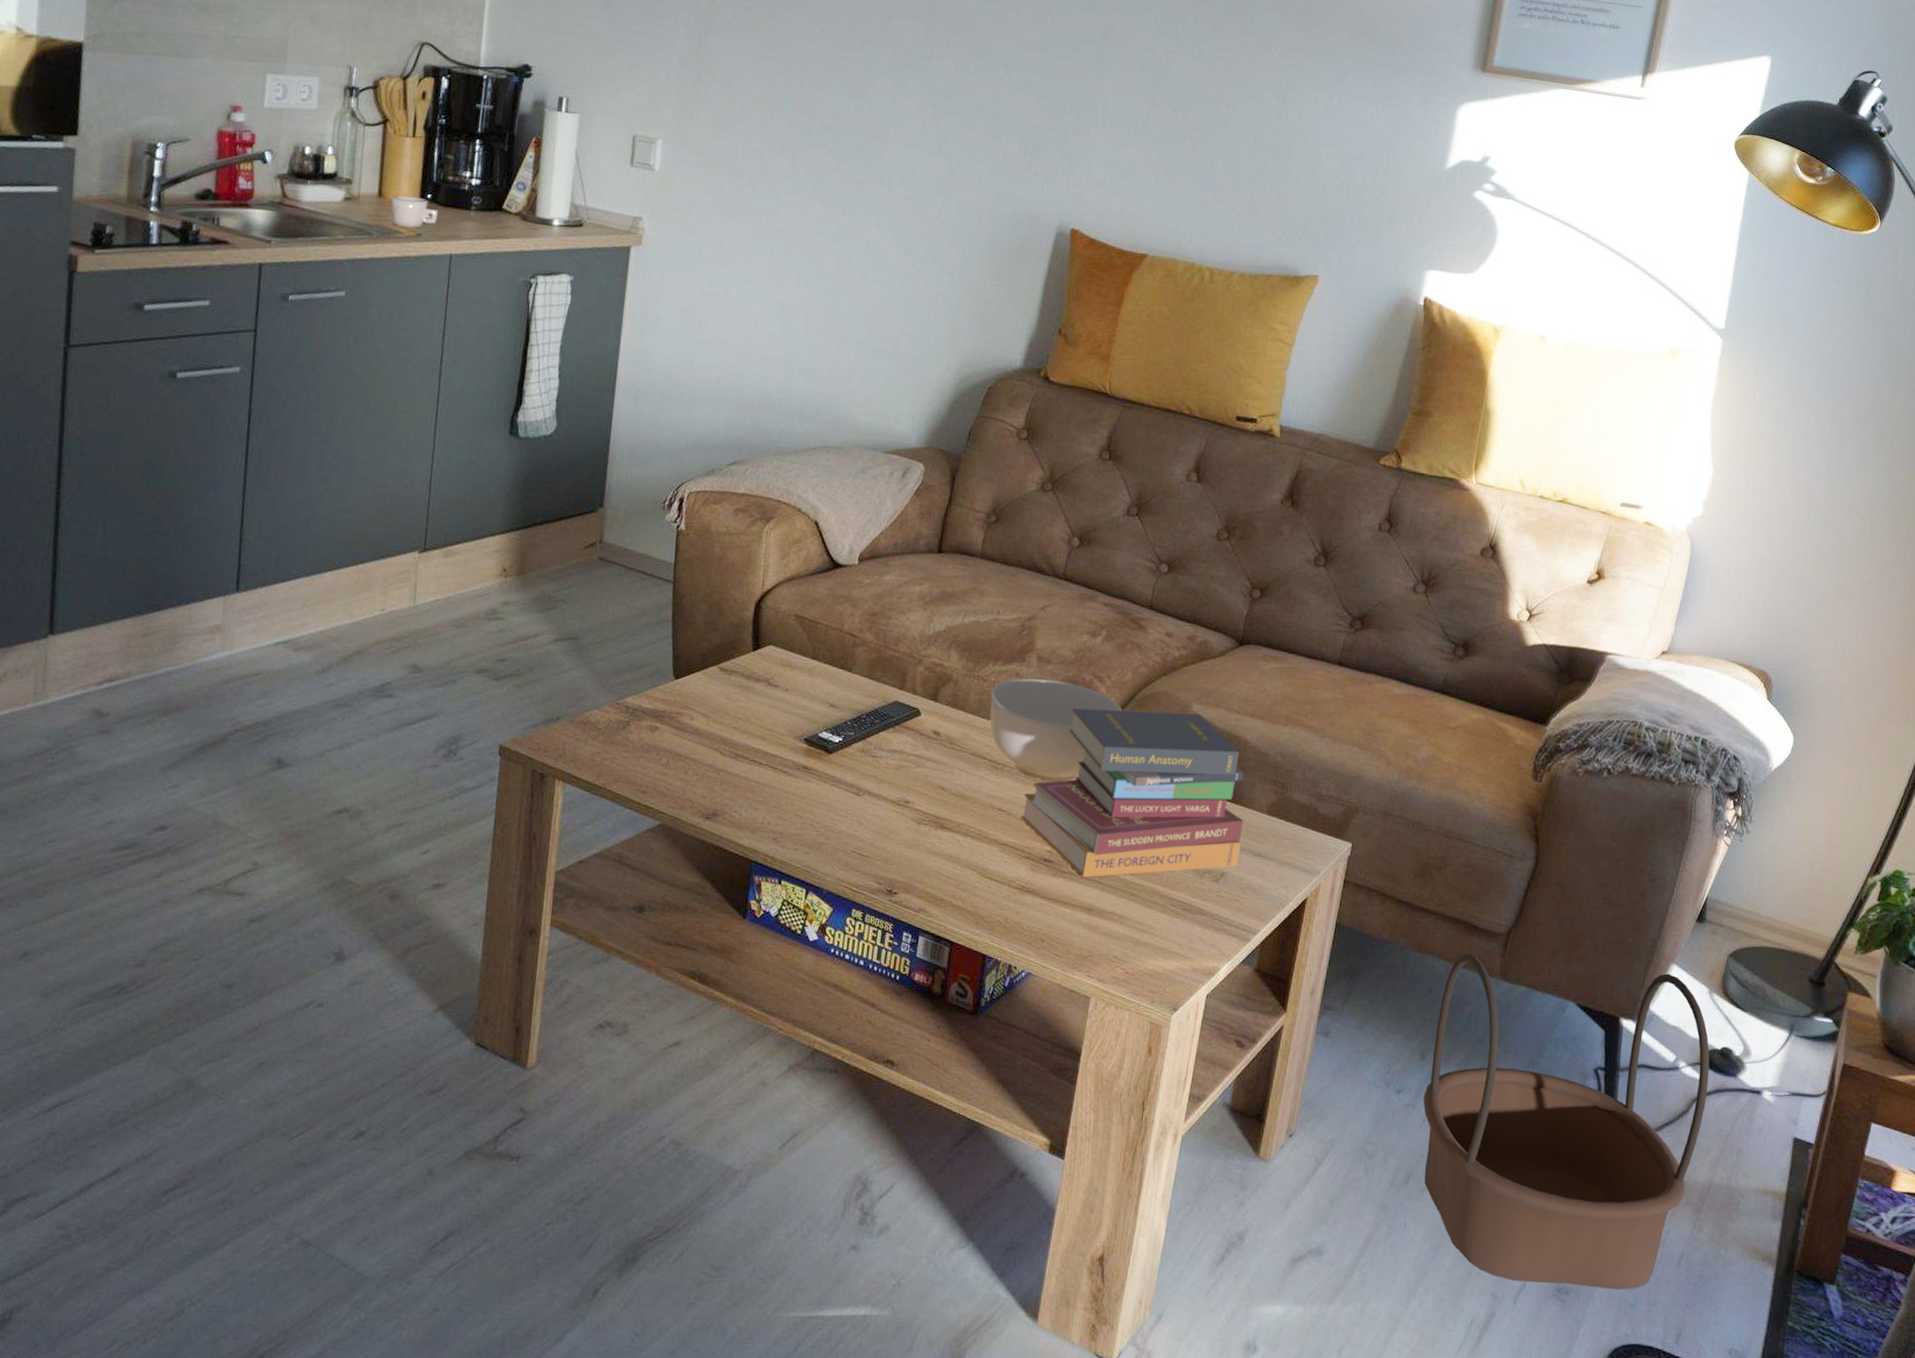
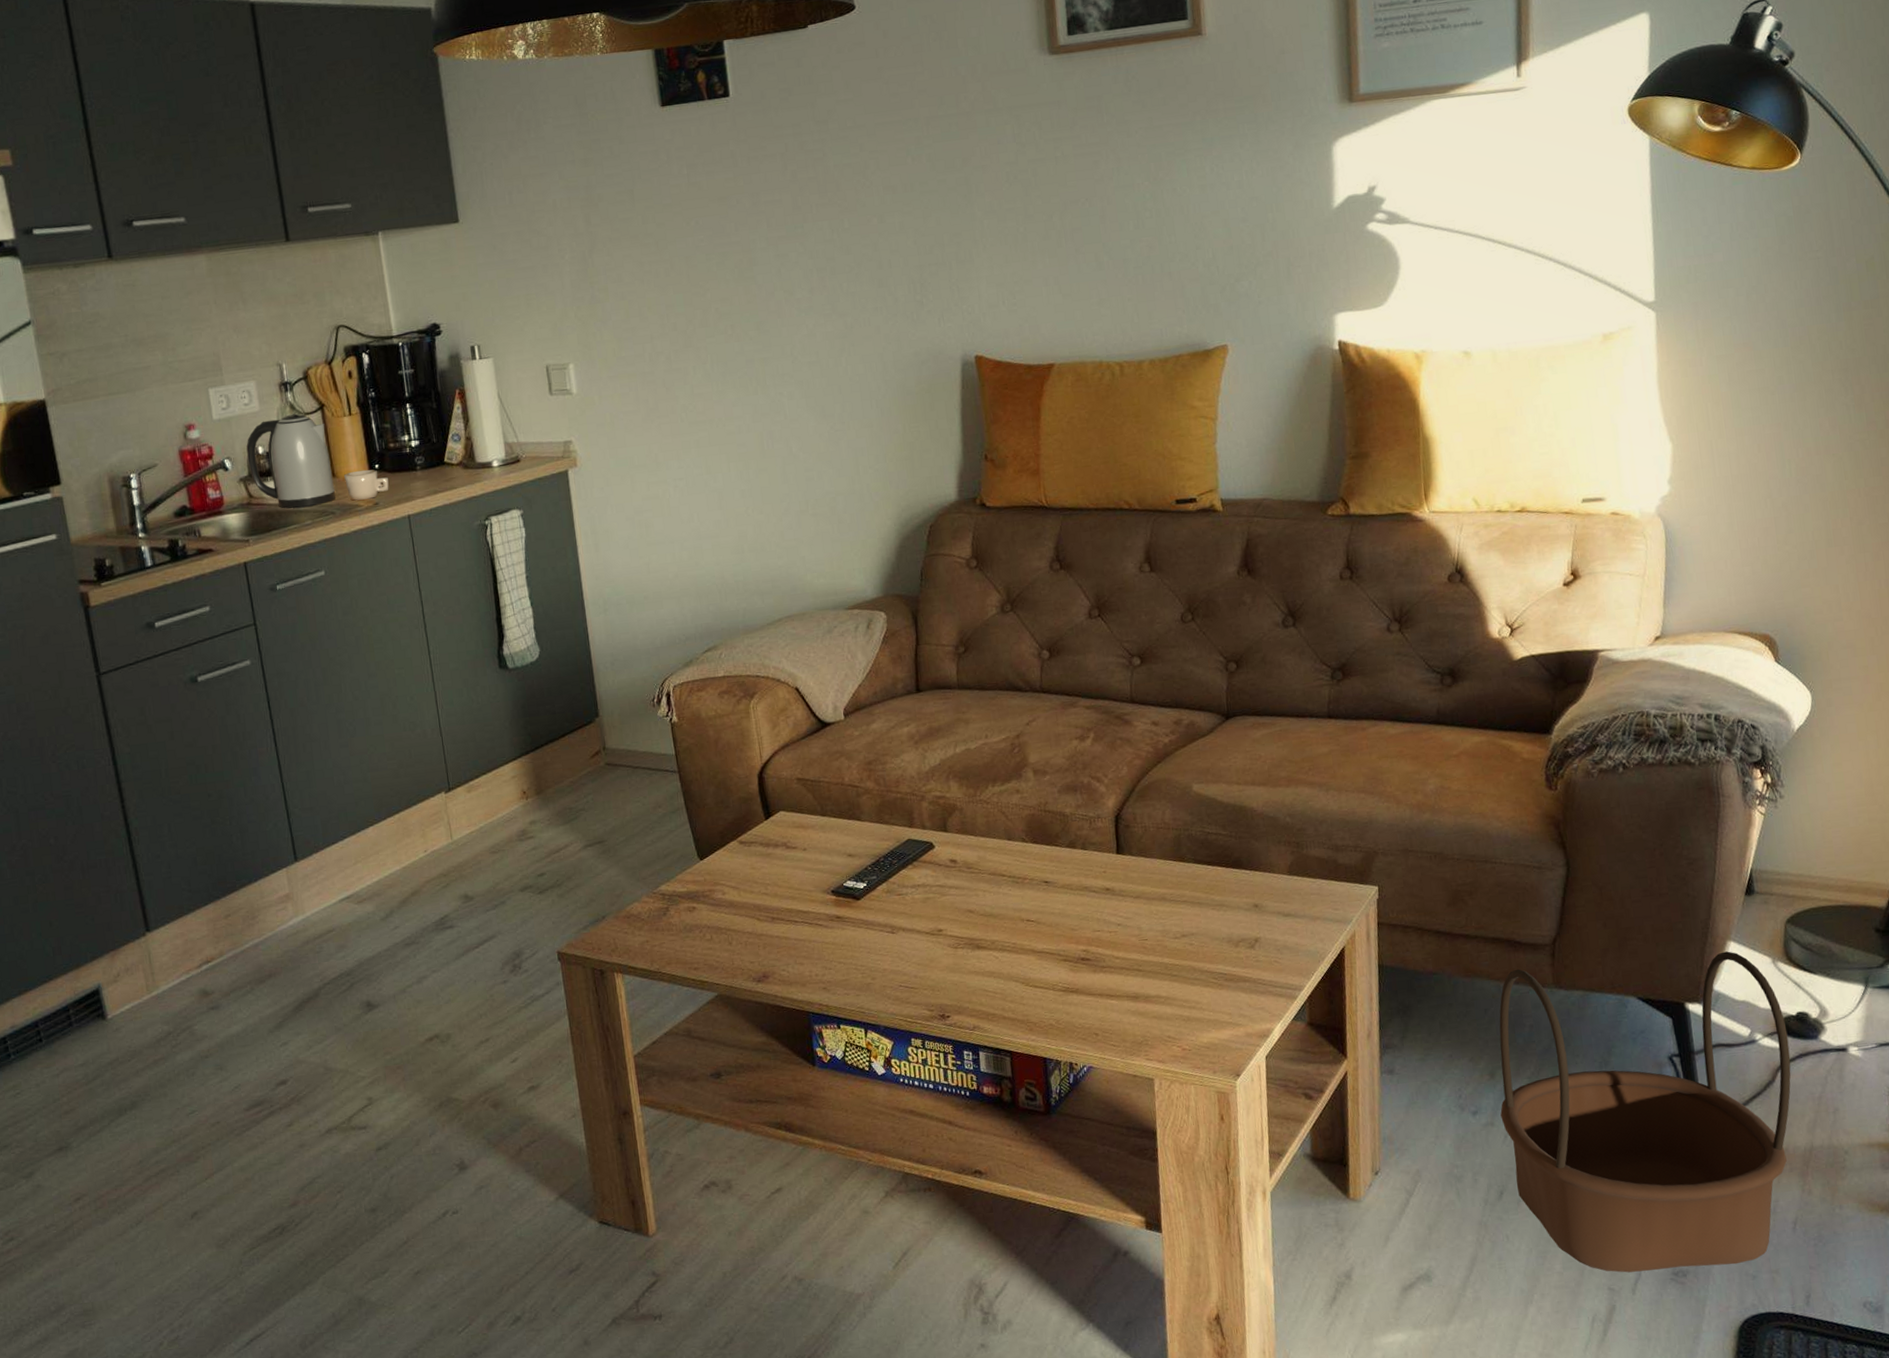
kettle: none [290,120,384,222] -> present [246,413,337,509]
bowl: present [989,678,1123,781] -> none [995,788,1126,885]
books: present [1020,708,1245,878] -> none [1049,793,1270,969]

